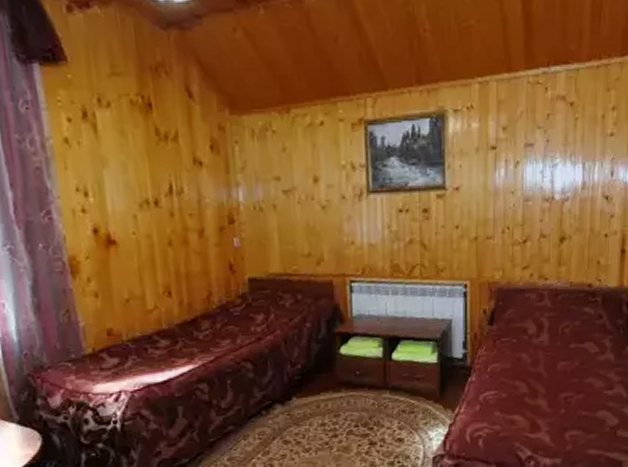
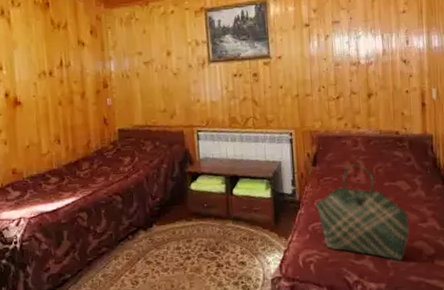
tote bag: none [489,322,594,434] -> present [315,164,410,262]

